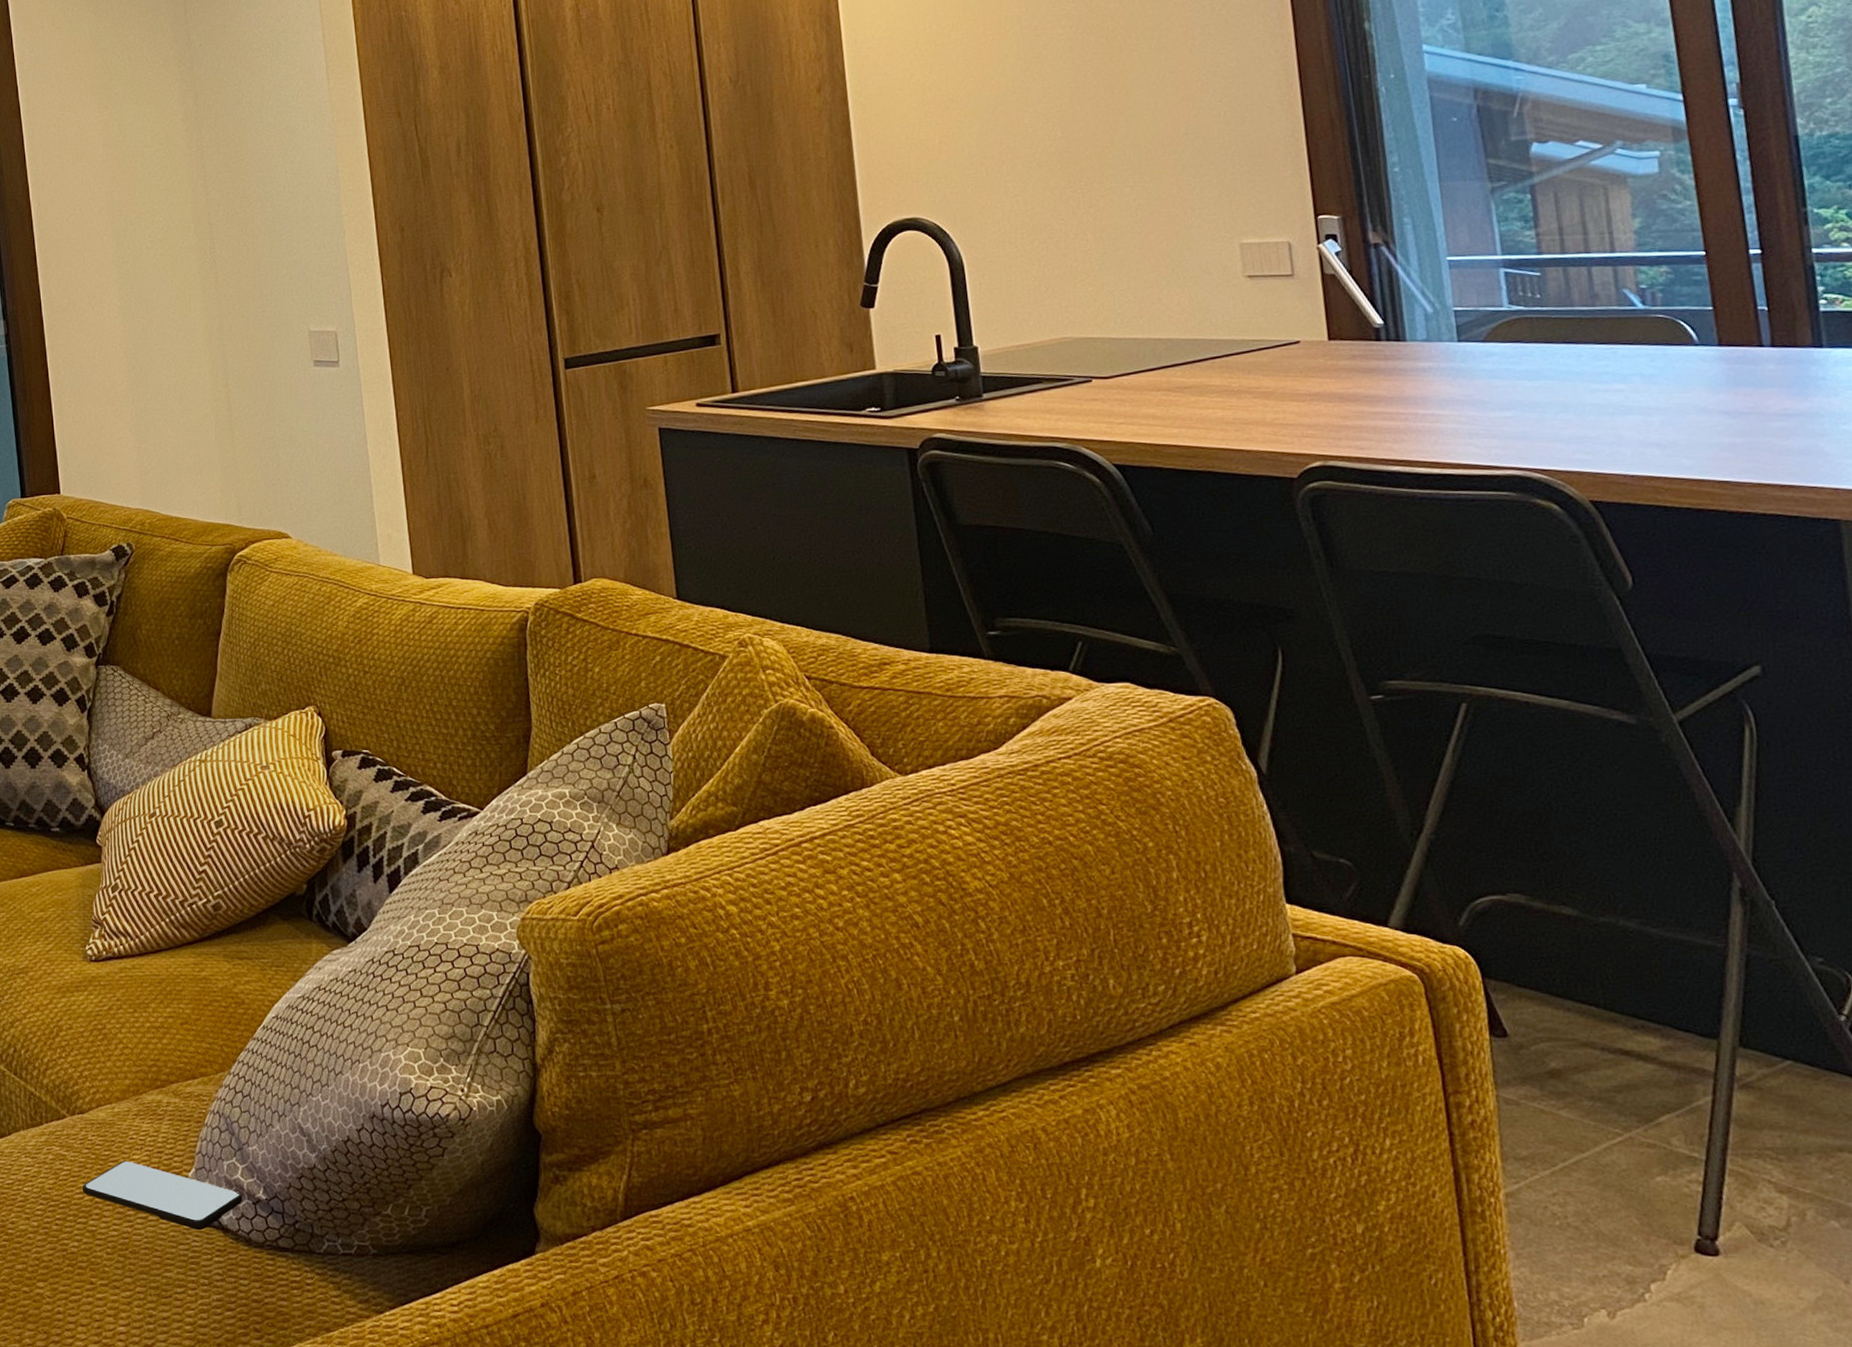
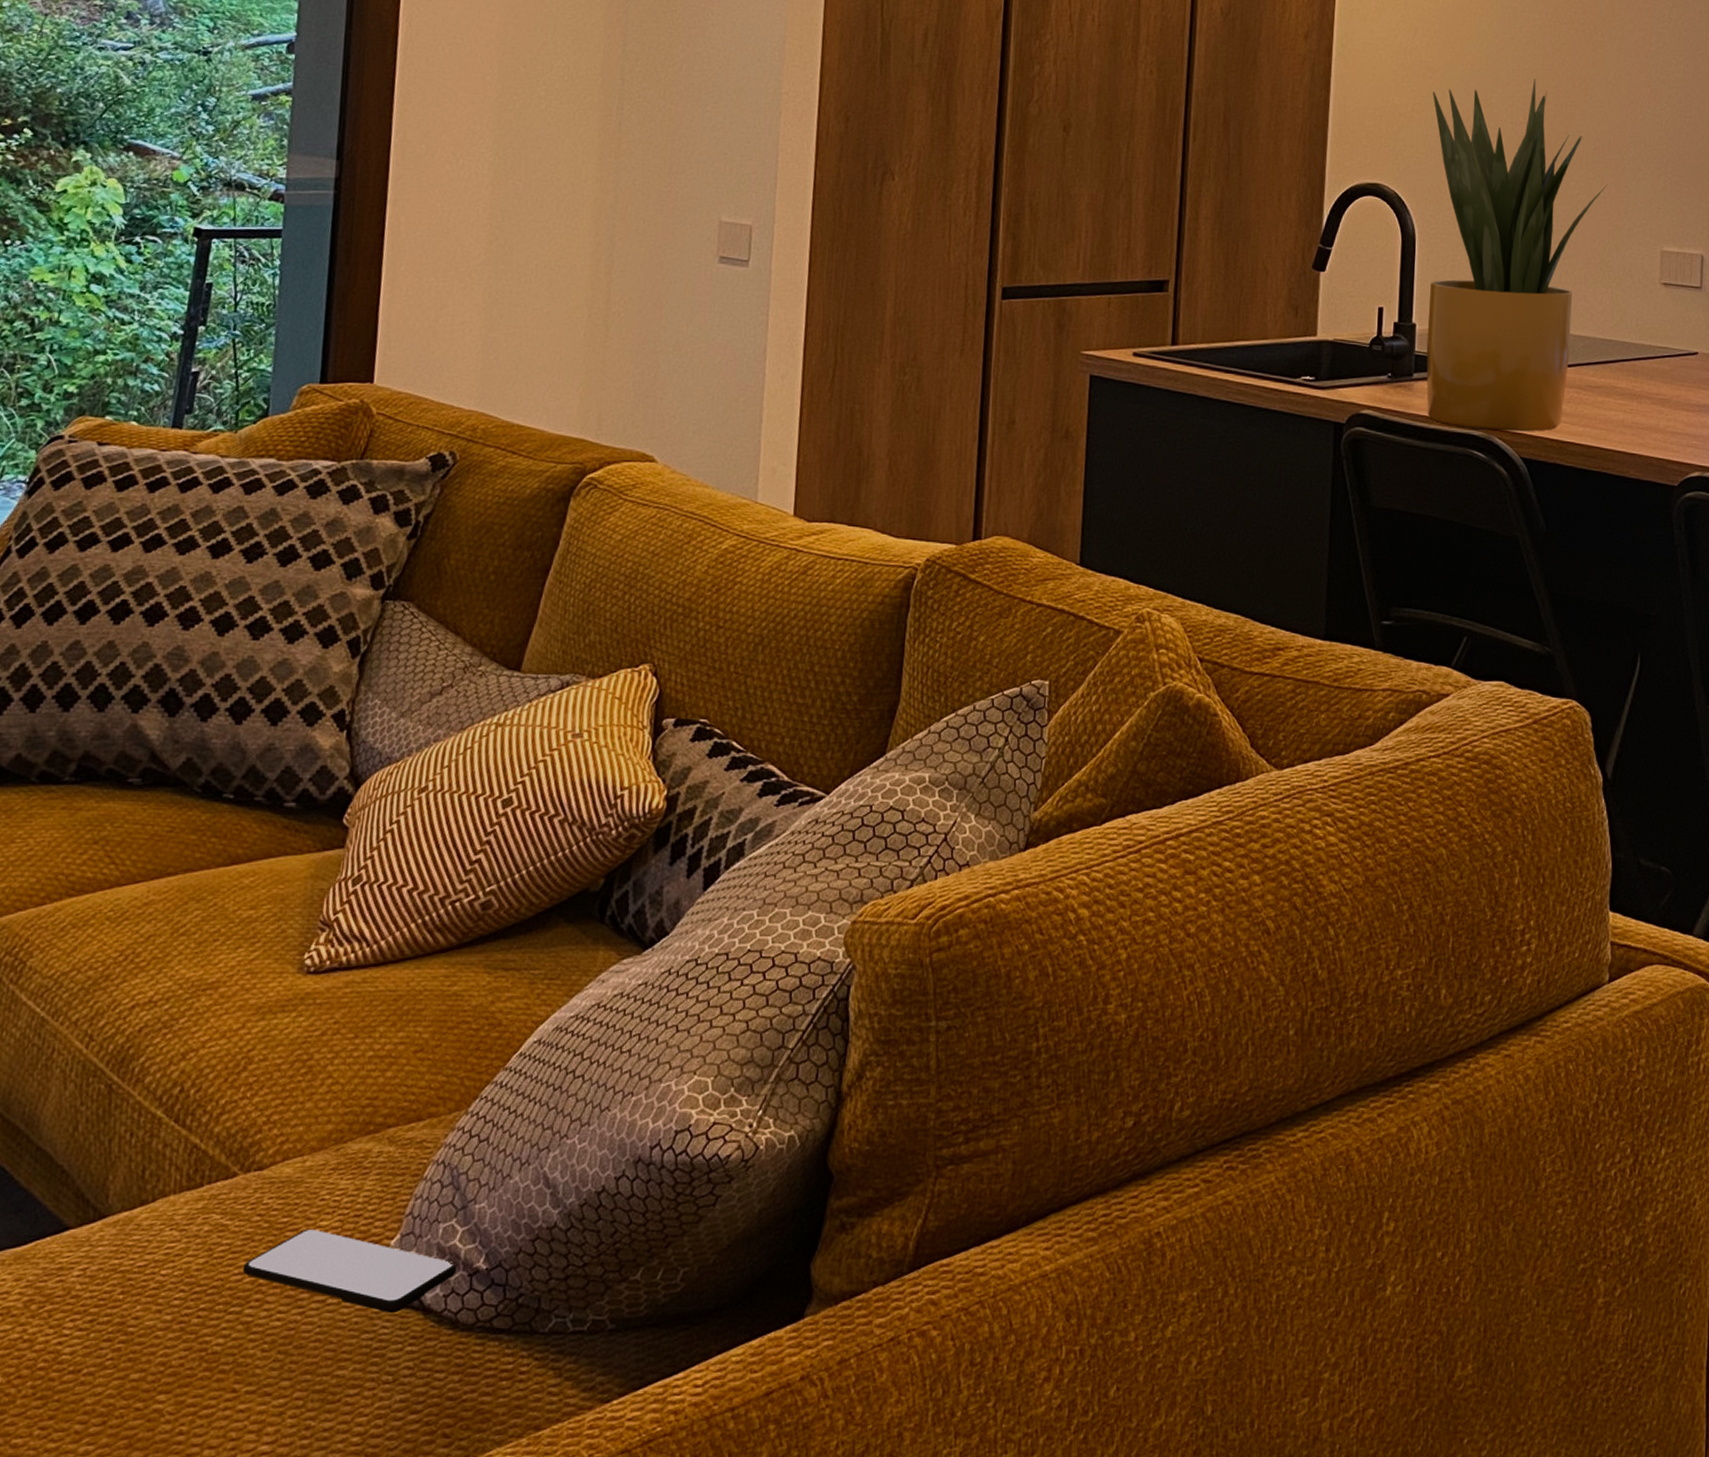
planter: none [959,92,1168,441] -> present [1426,78,1608,432]

